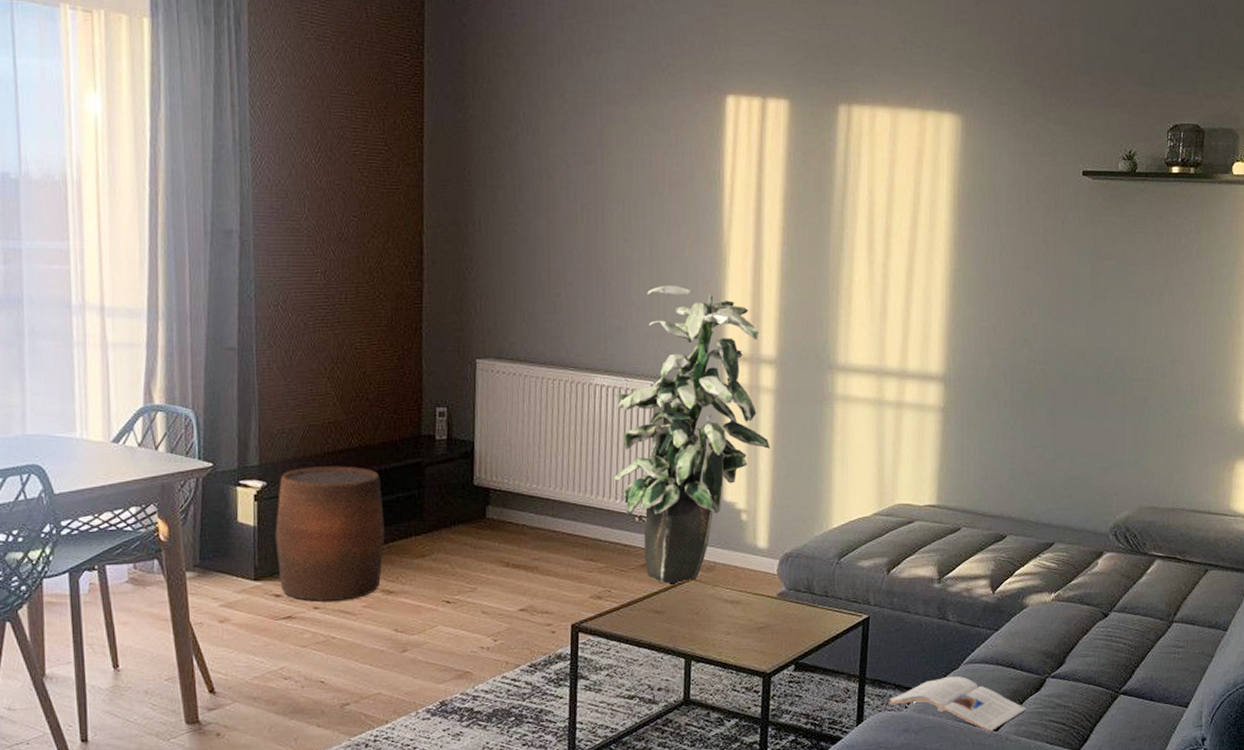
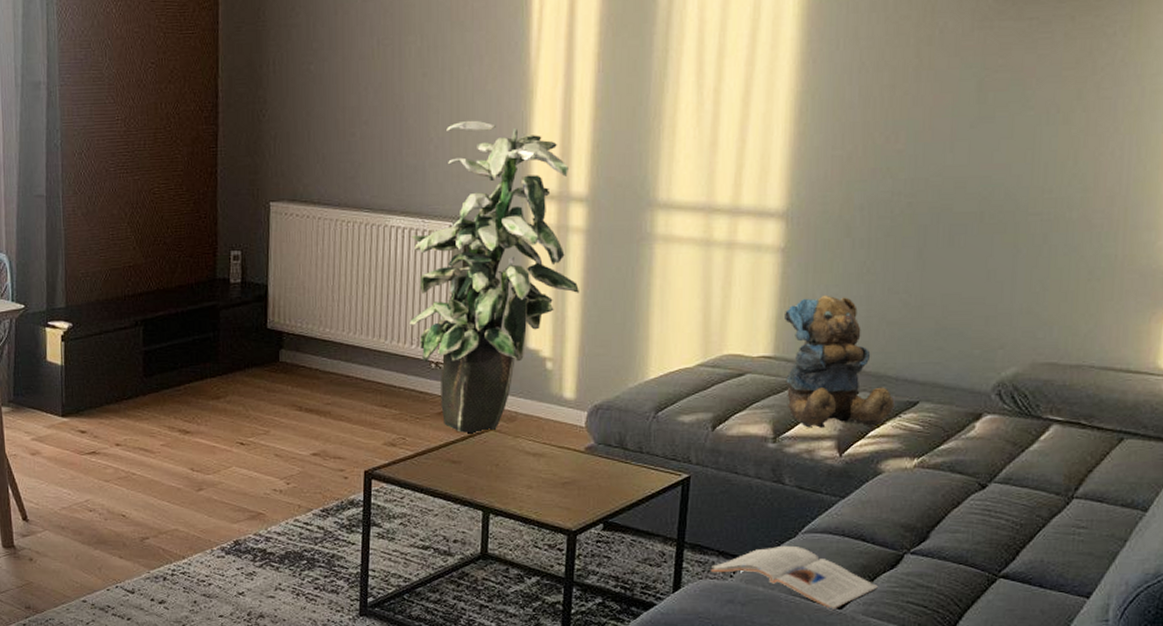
stool: present [275,466,385,601] -> none [80,308,182,438]
teddy bear: none [945,449,1035,569] -> present [785,295,895,428]

